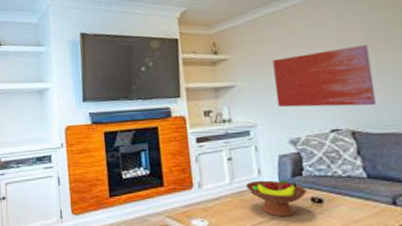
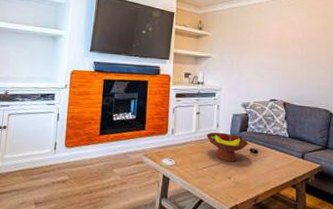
wall art: present [273,45,376,108] -> none [238,40,302,86]

